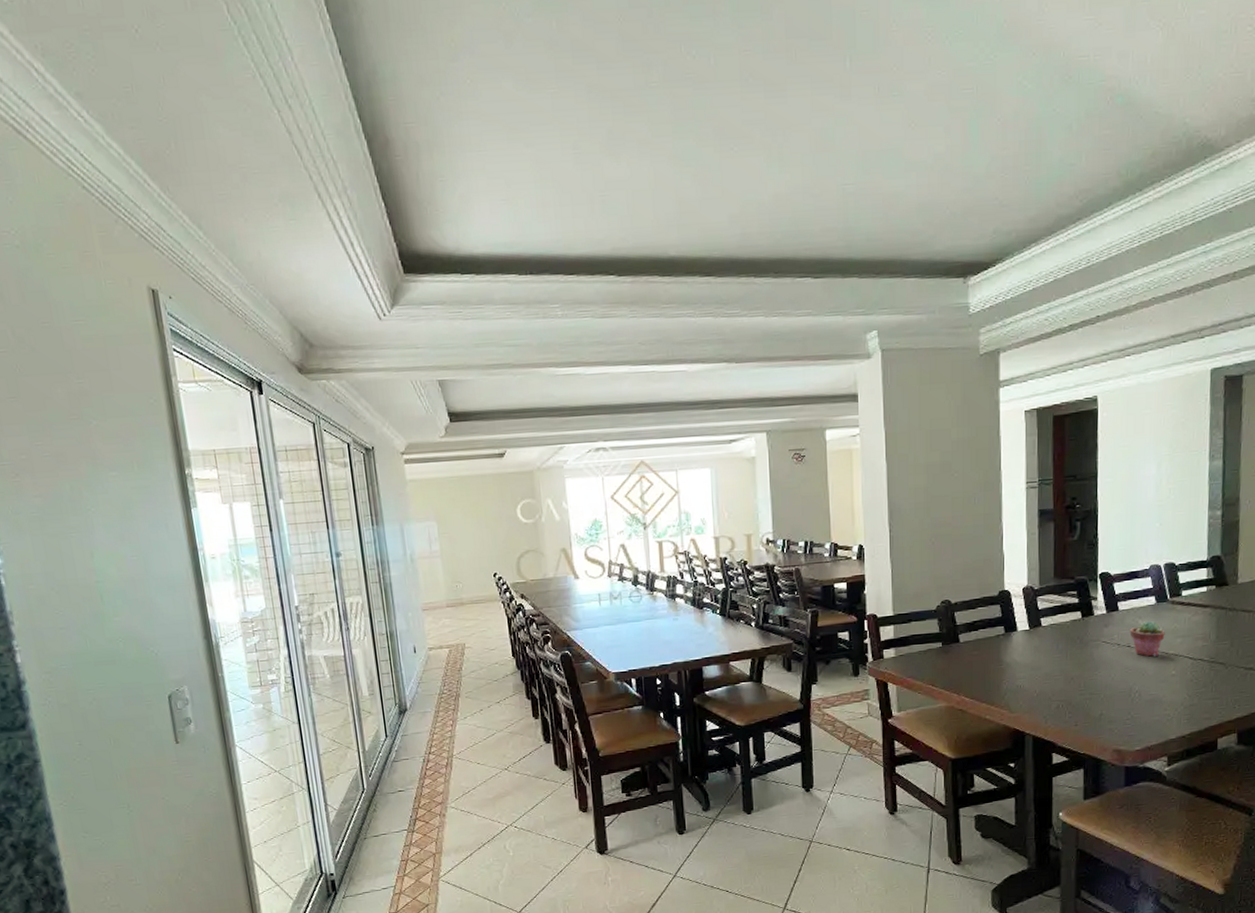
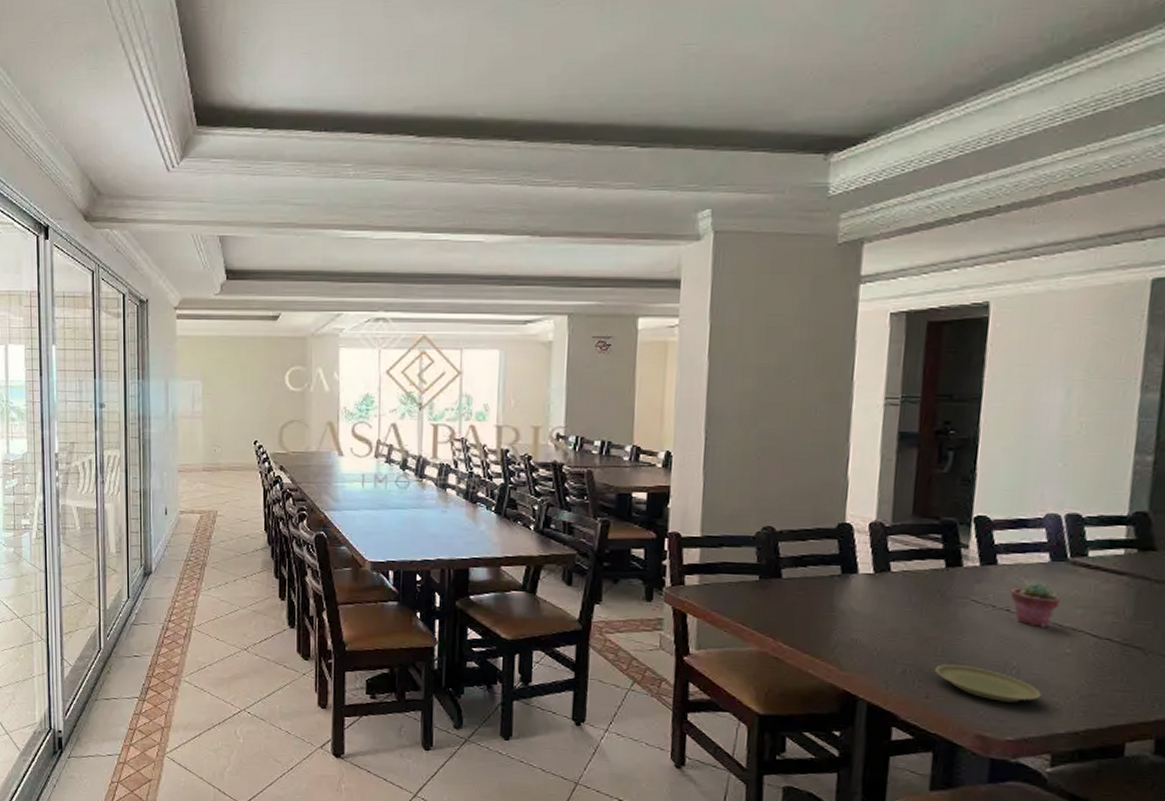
plate: none [1081,695,1157,720] -> present [935,664,1041,703]

